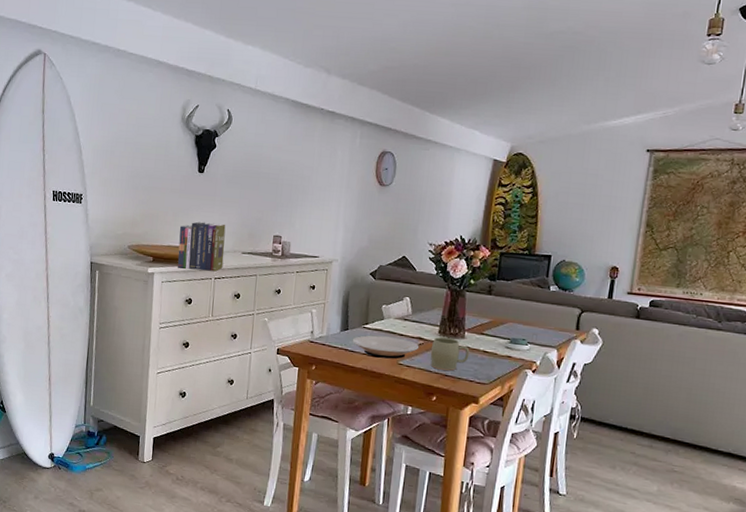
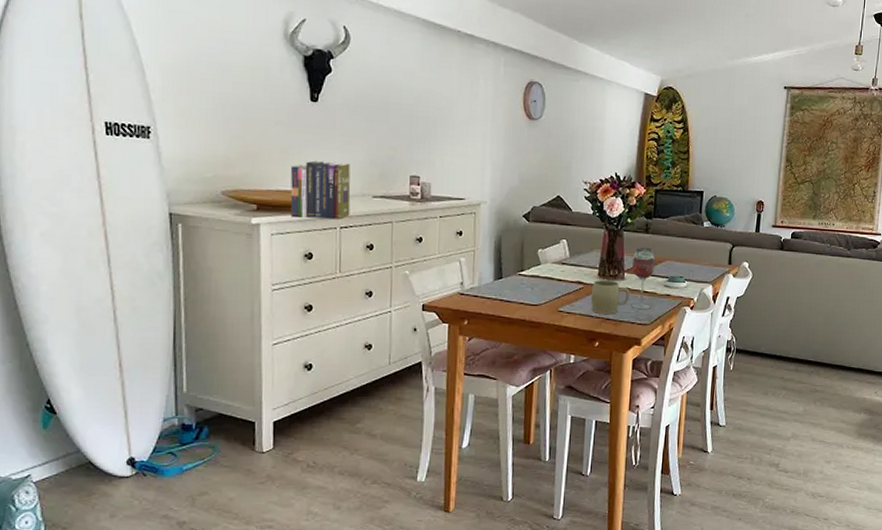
plate: present [352,335,420,359] -> none [507,282,579,307]
wineglass: none [470,308,498,370] -> present [631,248,656,310]

